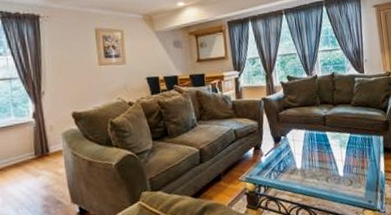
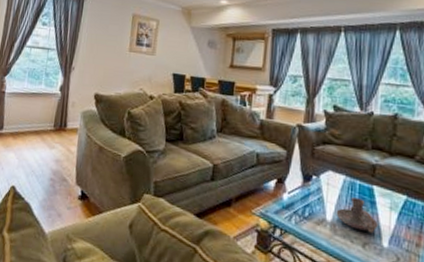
candle holder: none [303,144,334,169] -> present [336,197,378,234]

